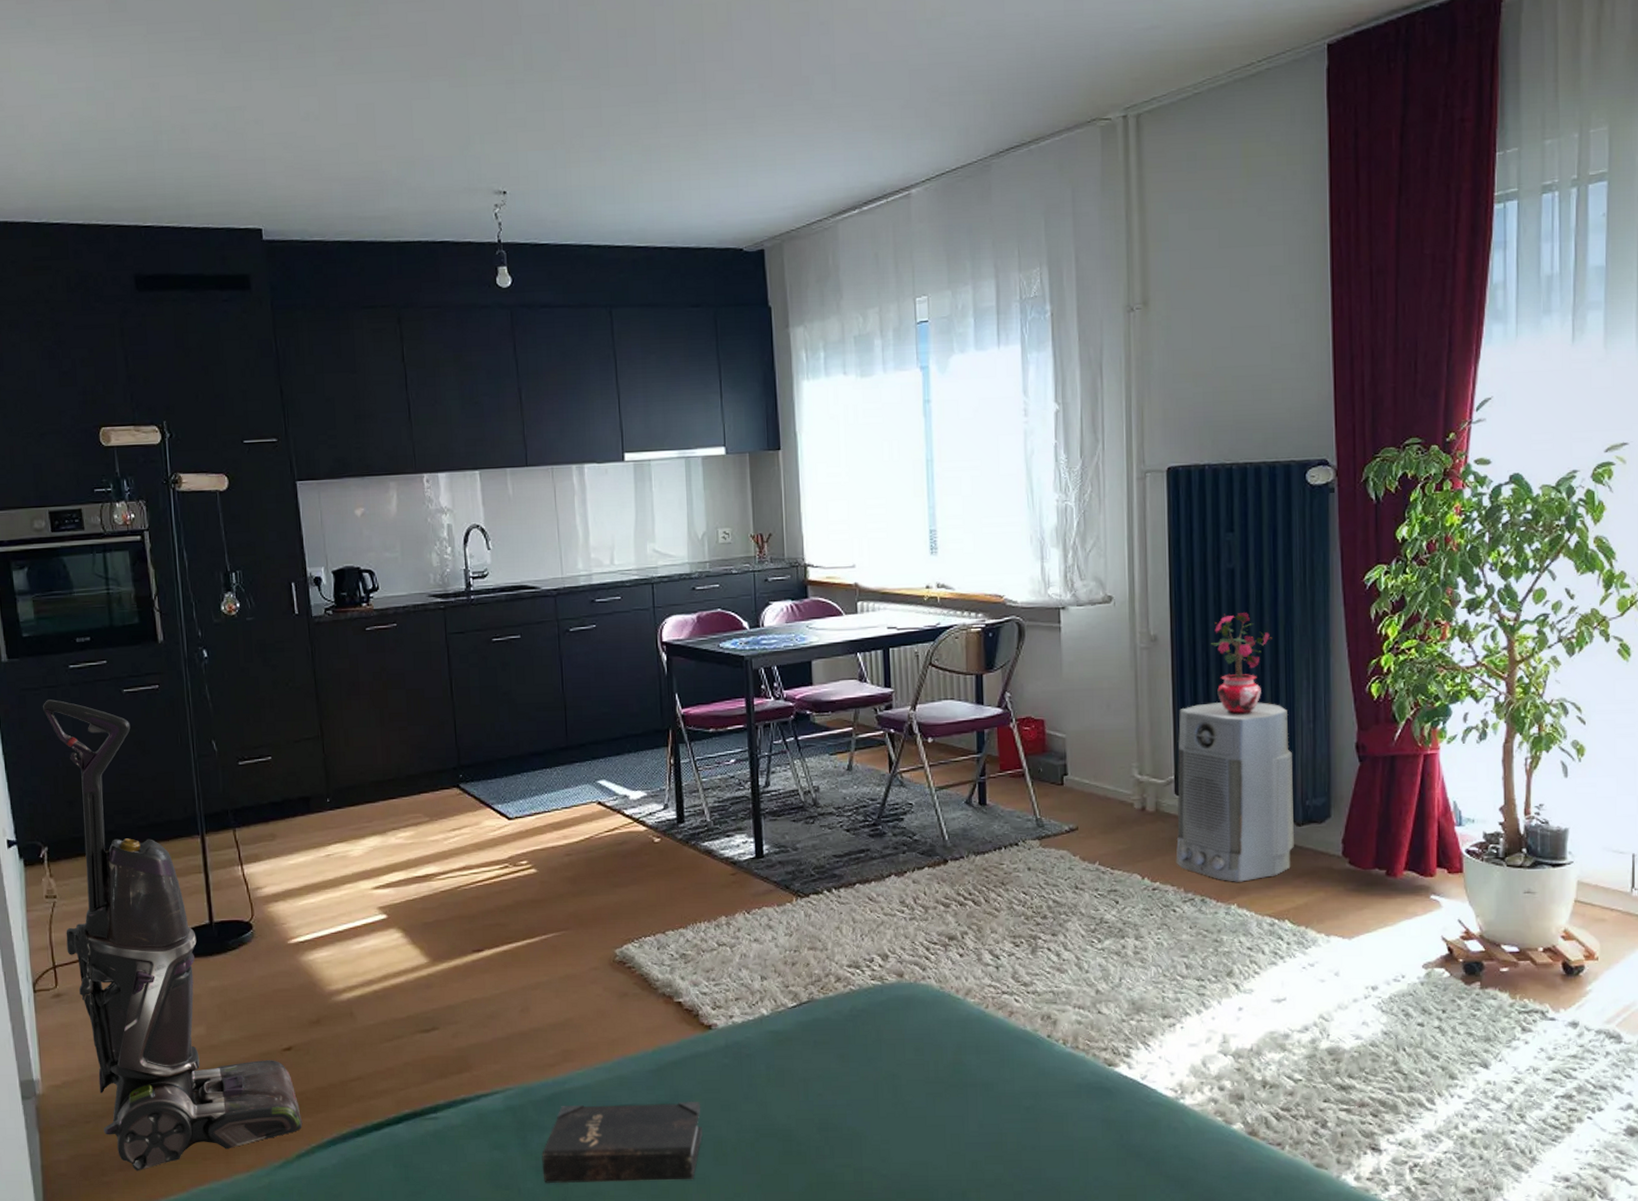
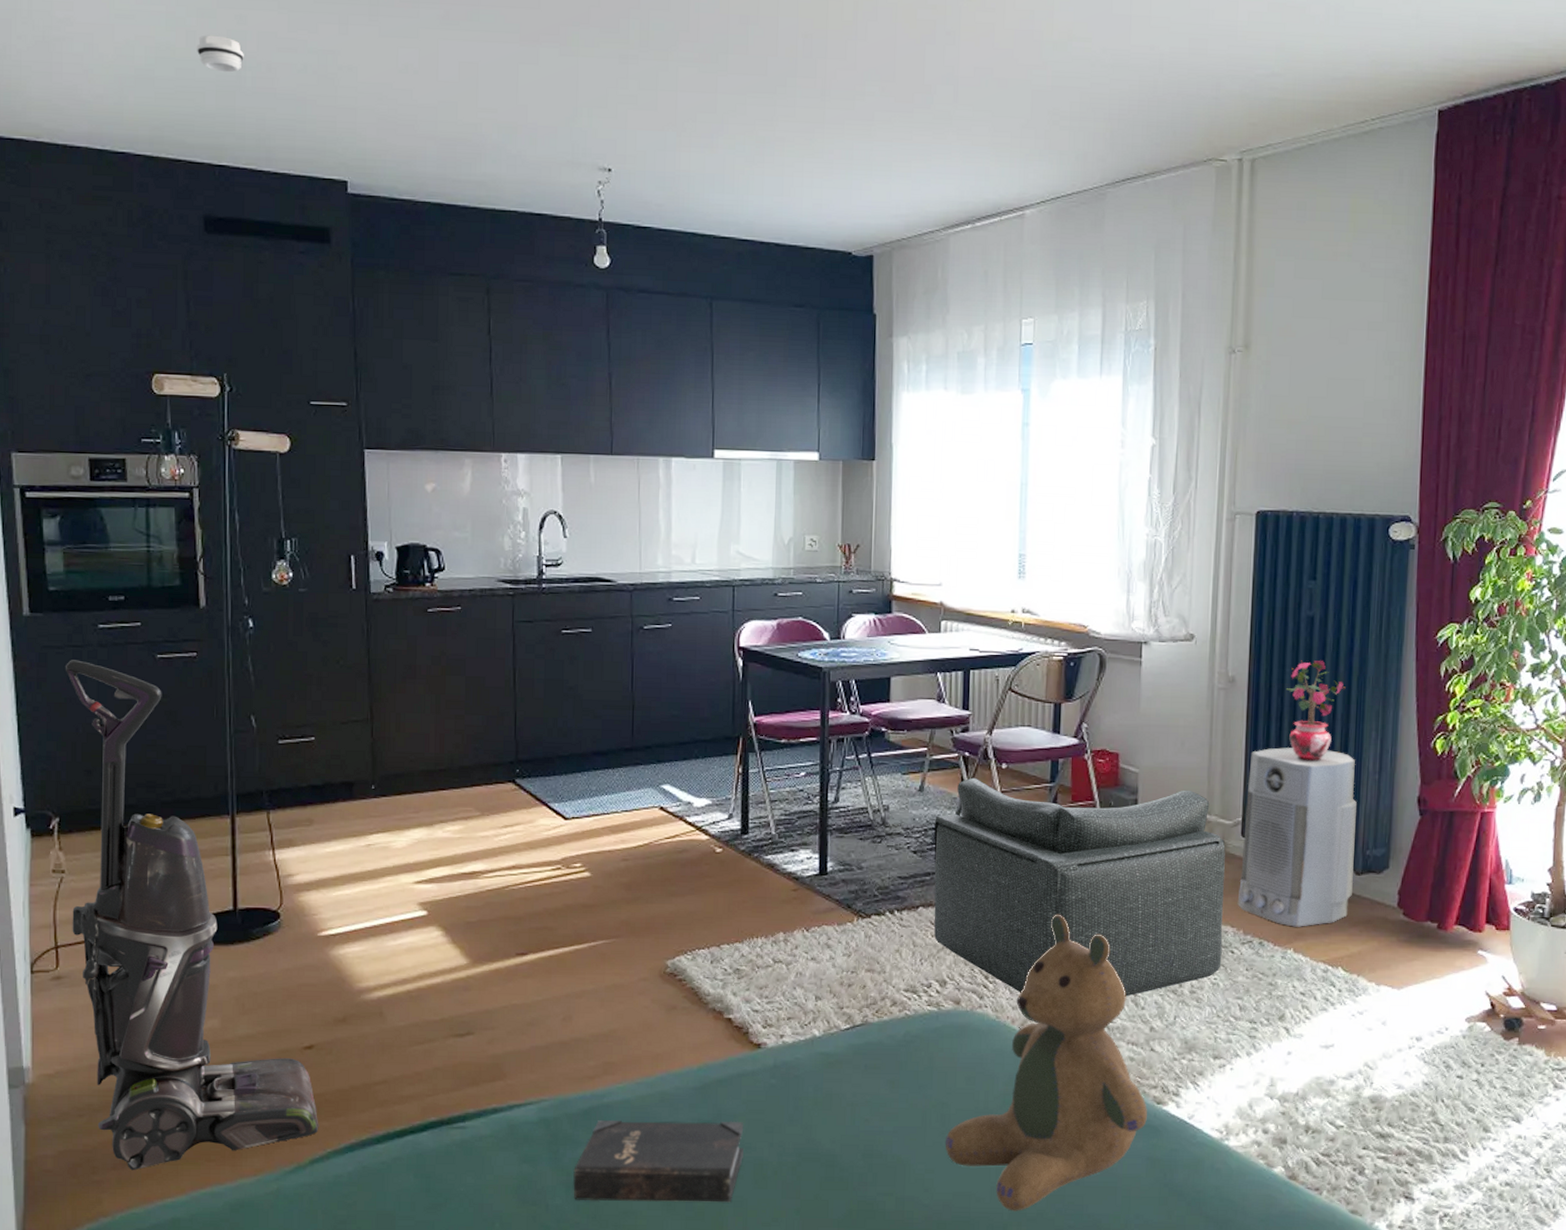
smoke detector: none [115,104,159,139] -> present [196,35,244,73]
armchair: none [865,751,1164,963] -> present [934,777,1226,997]
teddy bear: none [898,883,1099,1178] -> present [945,914,1147,1211]

